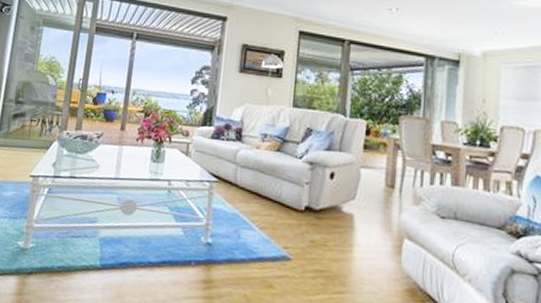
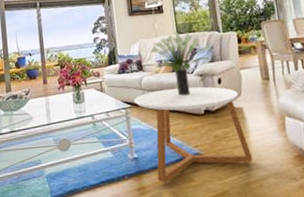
coffee table: none [223,168,353,283] -> present [134,86,253,183]
potted plant: none [255,103,330,184] -> present [150,32,210,96]

